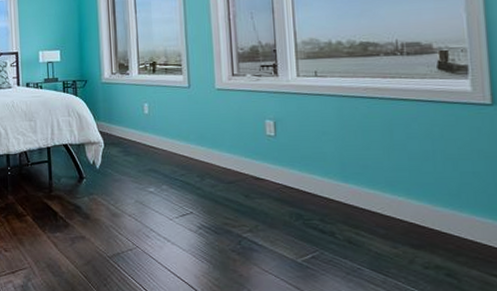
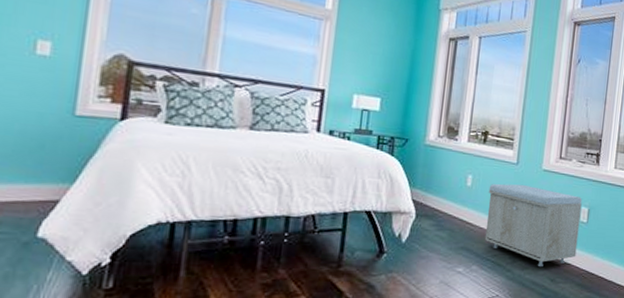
storage bench: none [165,105,269,184] -> present [484,183,582,268]

